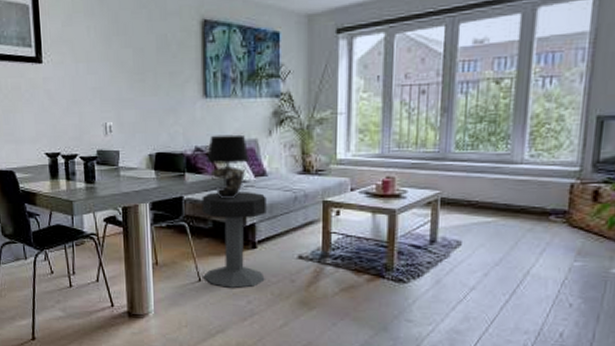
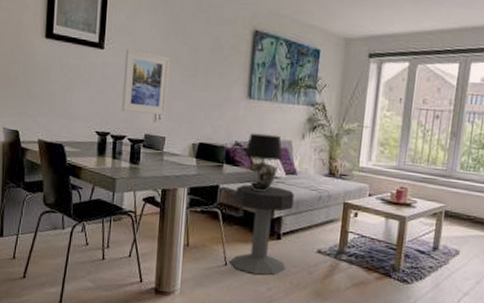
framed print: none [65,59,117,129] -> present [121,49,170,116]

